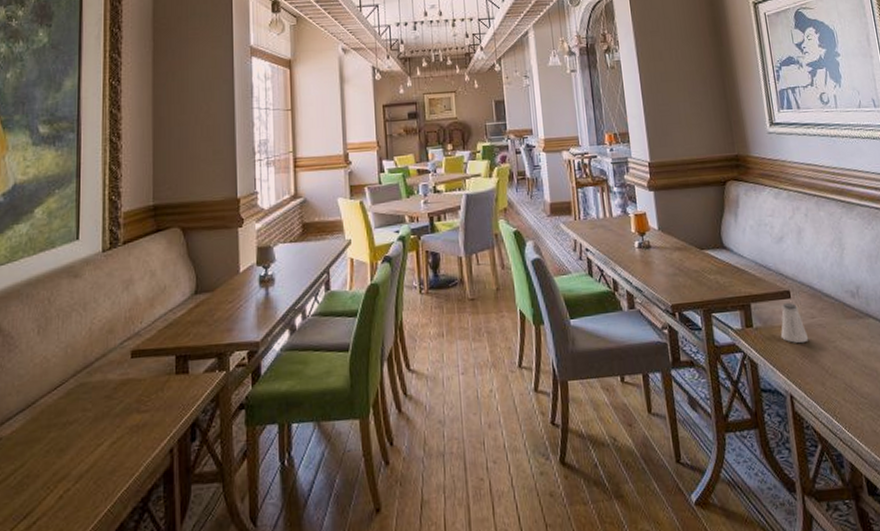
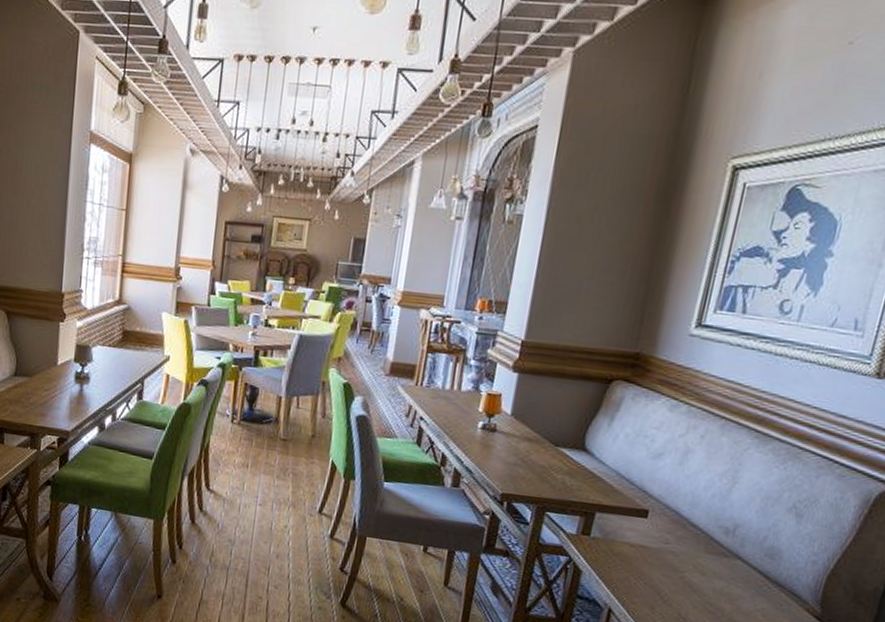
saltshaker: present [781,302,809,344] -> none [620,520,654,565]

